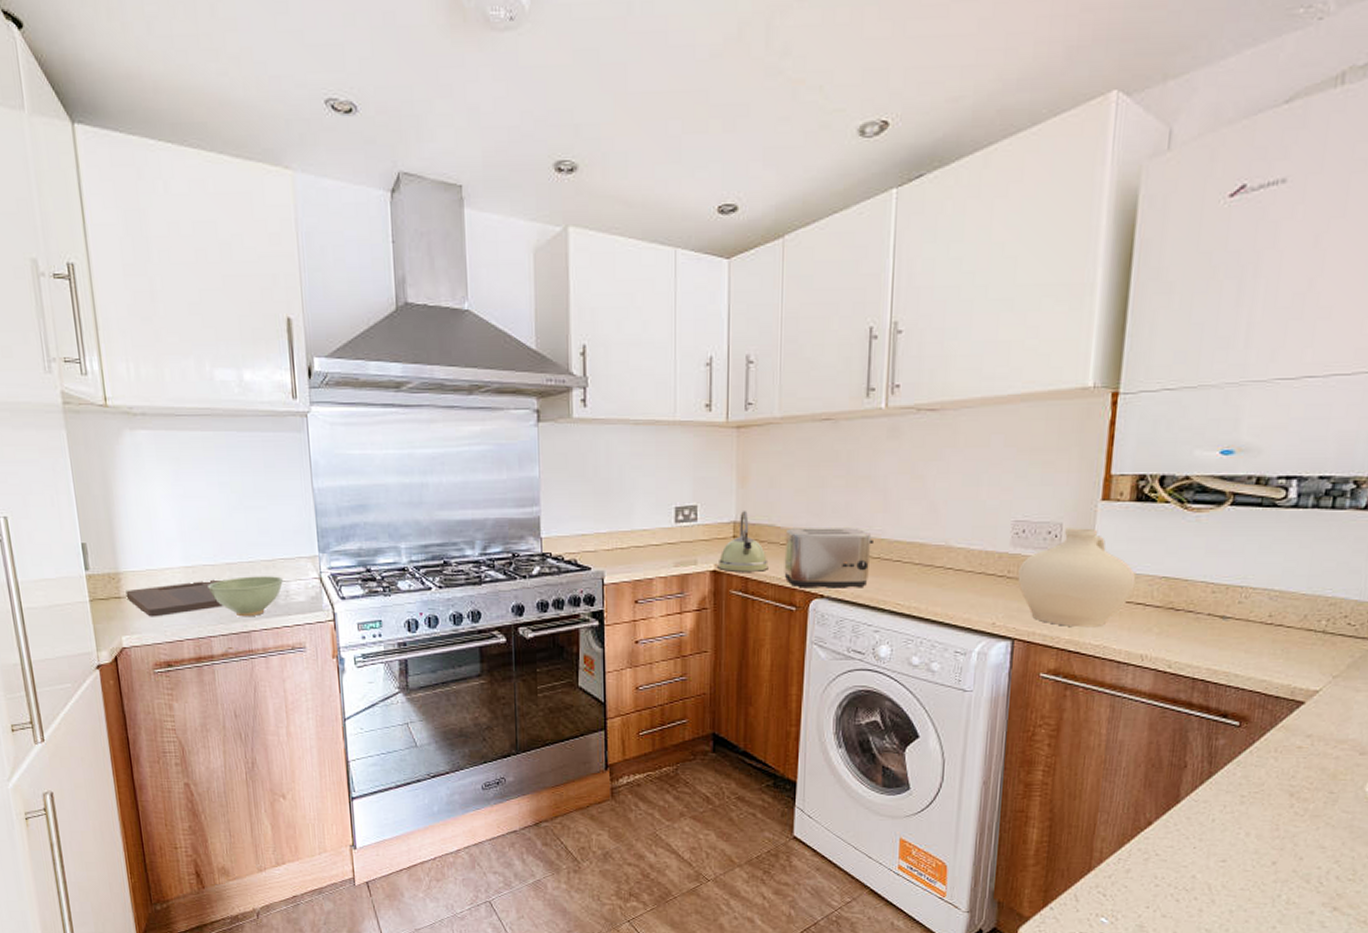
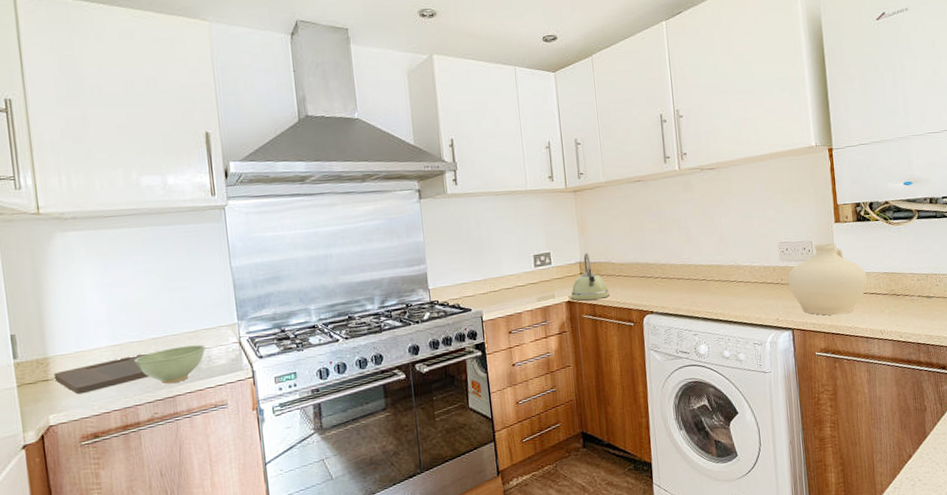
toaster: present [784,528,875,588] -> none [618,258,685,308]

